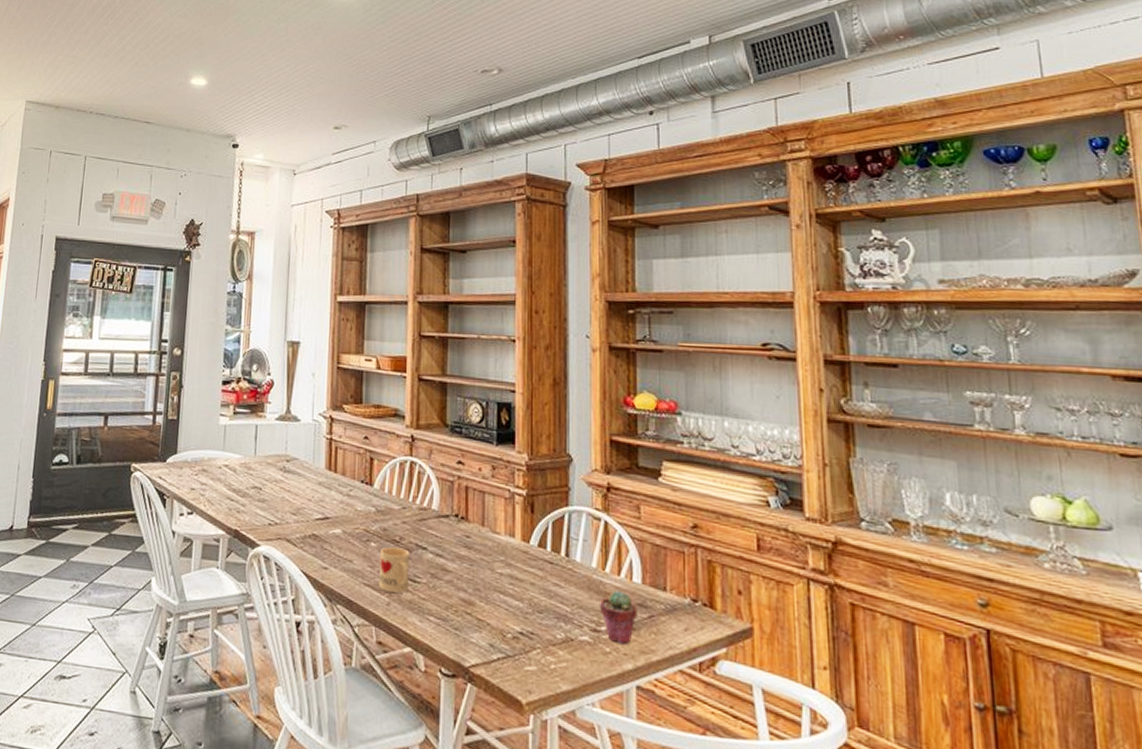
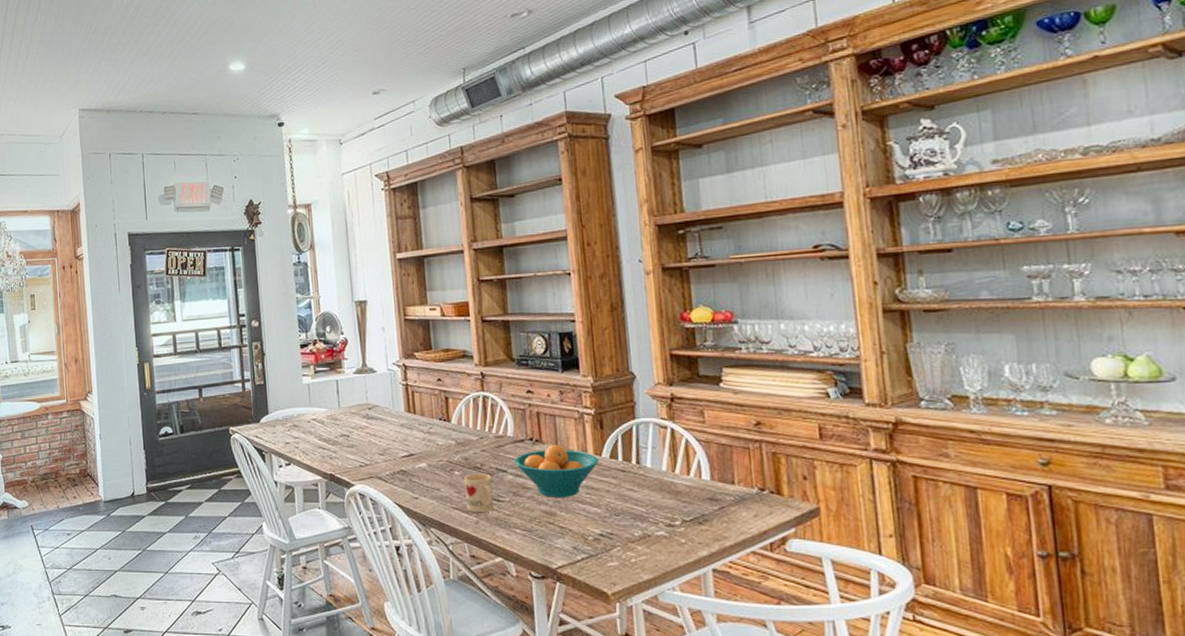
fruit bowl: none [435,523,527,586] -> present [514,444,599,497]
potted succulent: present [600,590,638,645] -> none [672,488,709,535]

